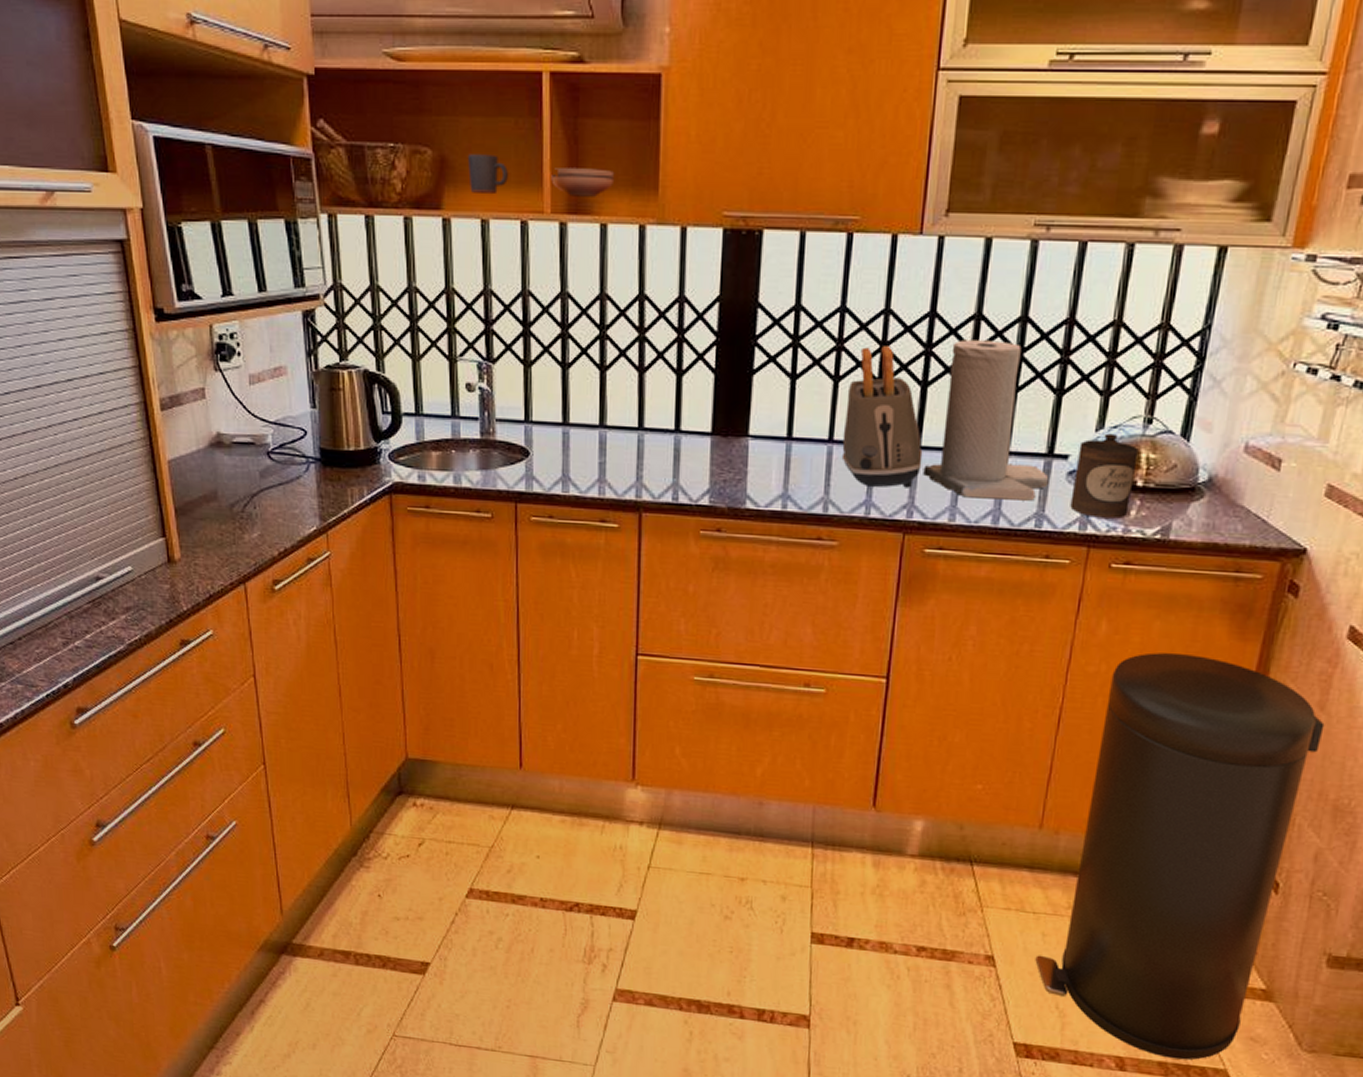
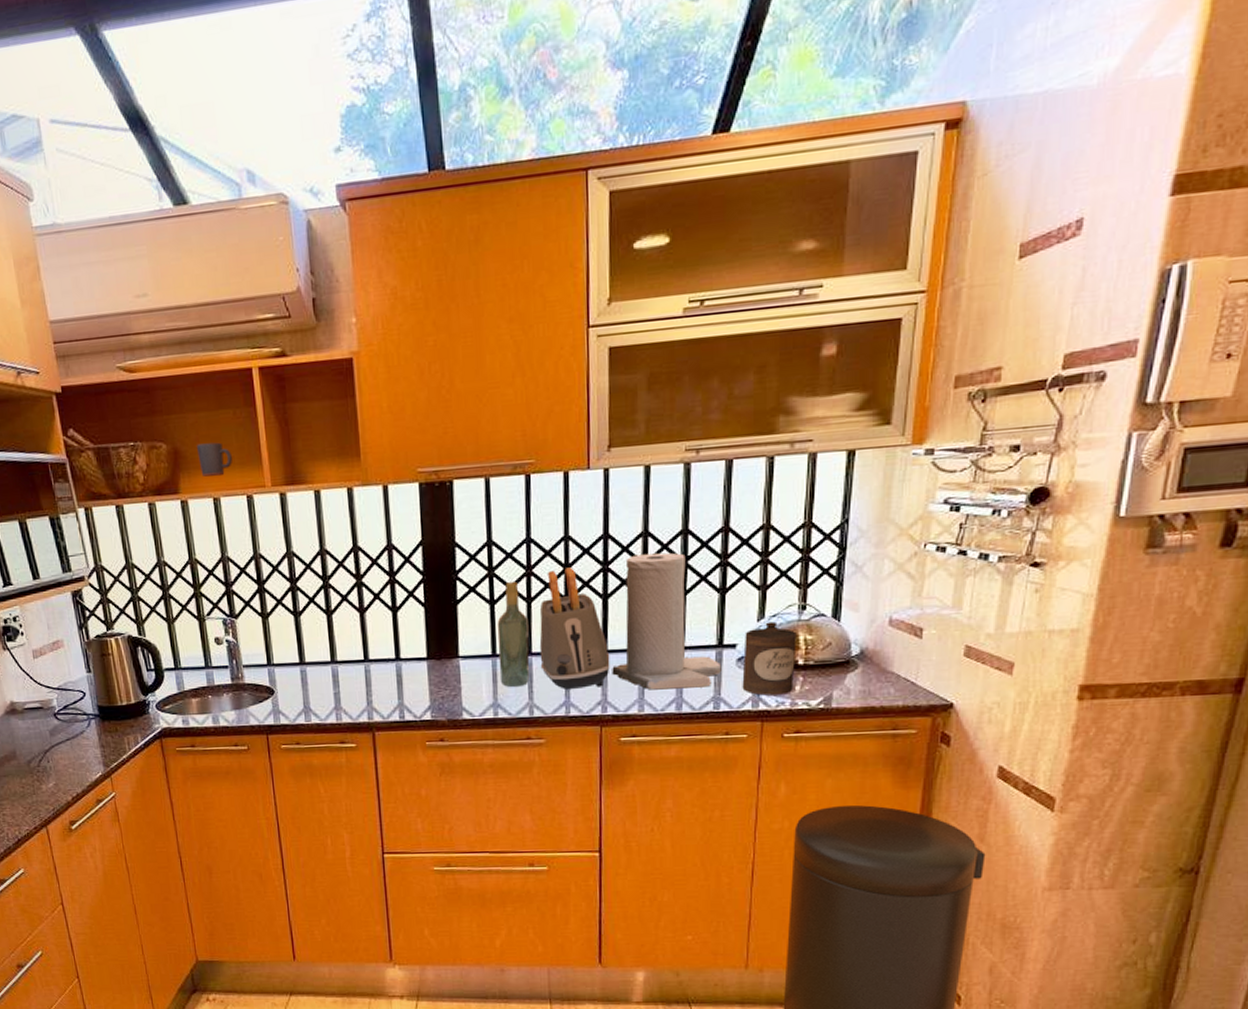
bowl: present [551,168,615,197] -> none [268,444,323,470]
wine bottle: none [793,356,833,479] -> present [497,582,530,688]

